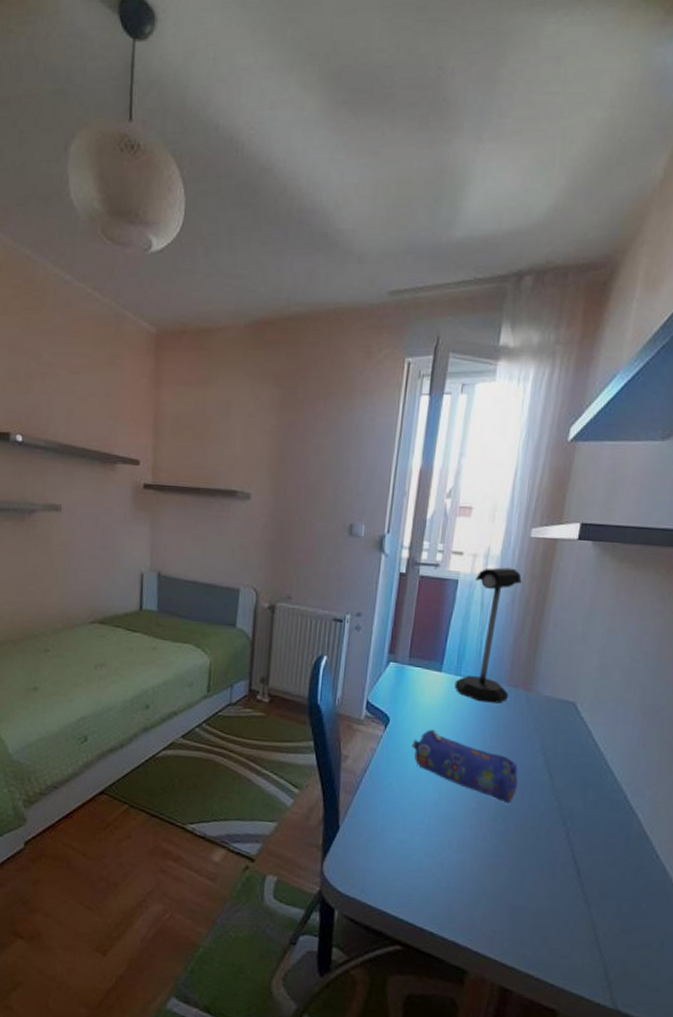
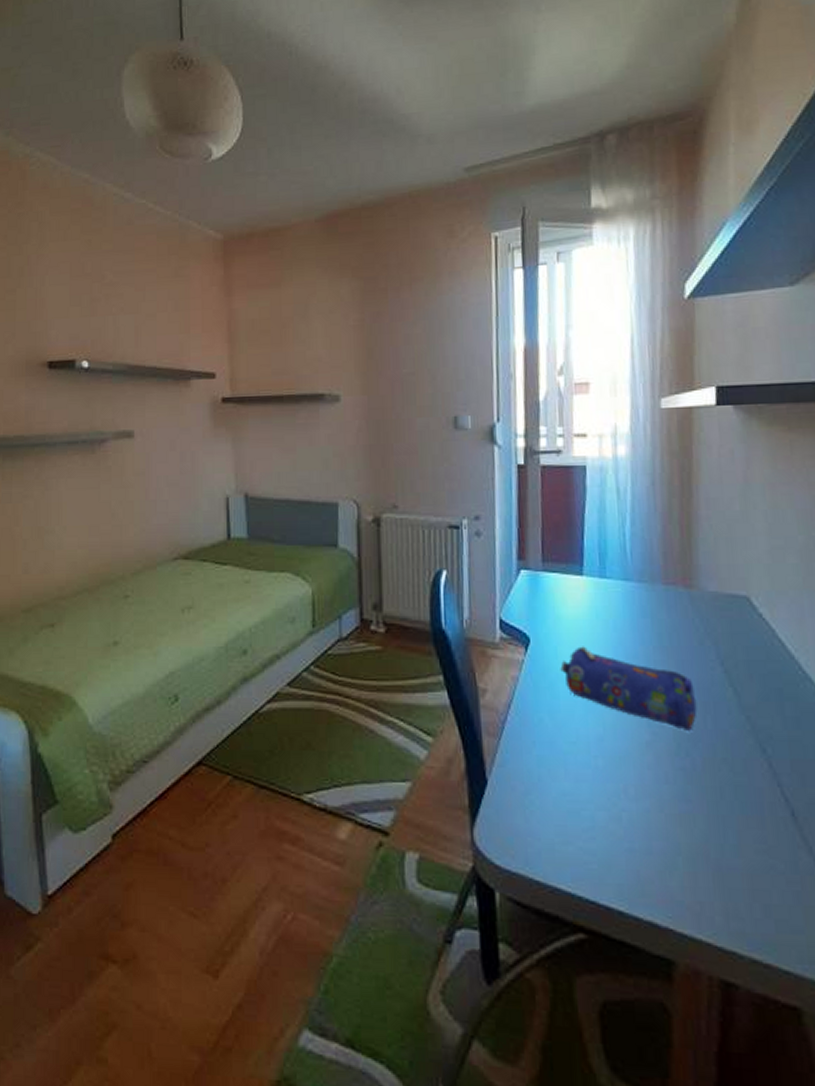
desk lamp: present [454,567,522,704] -> none [600,445,666,607]

